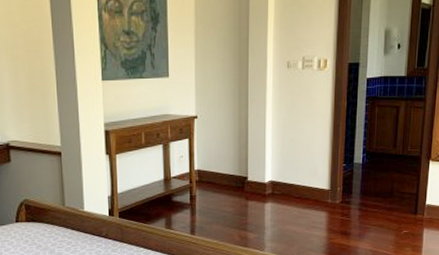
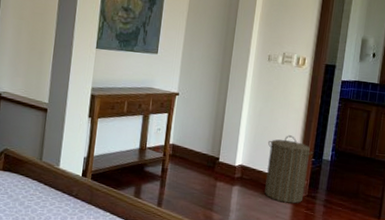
laundry hamper: none [295,143,344,212] -> present [265,135,314,204]

